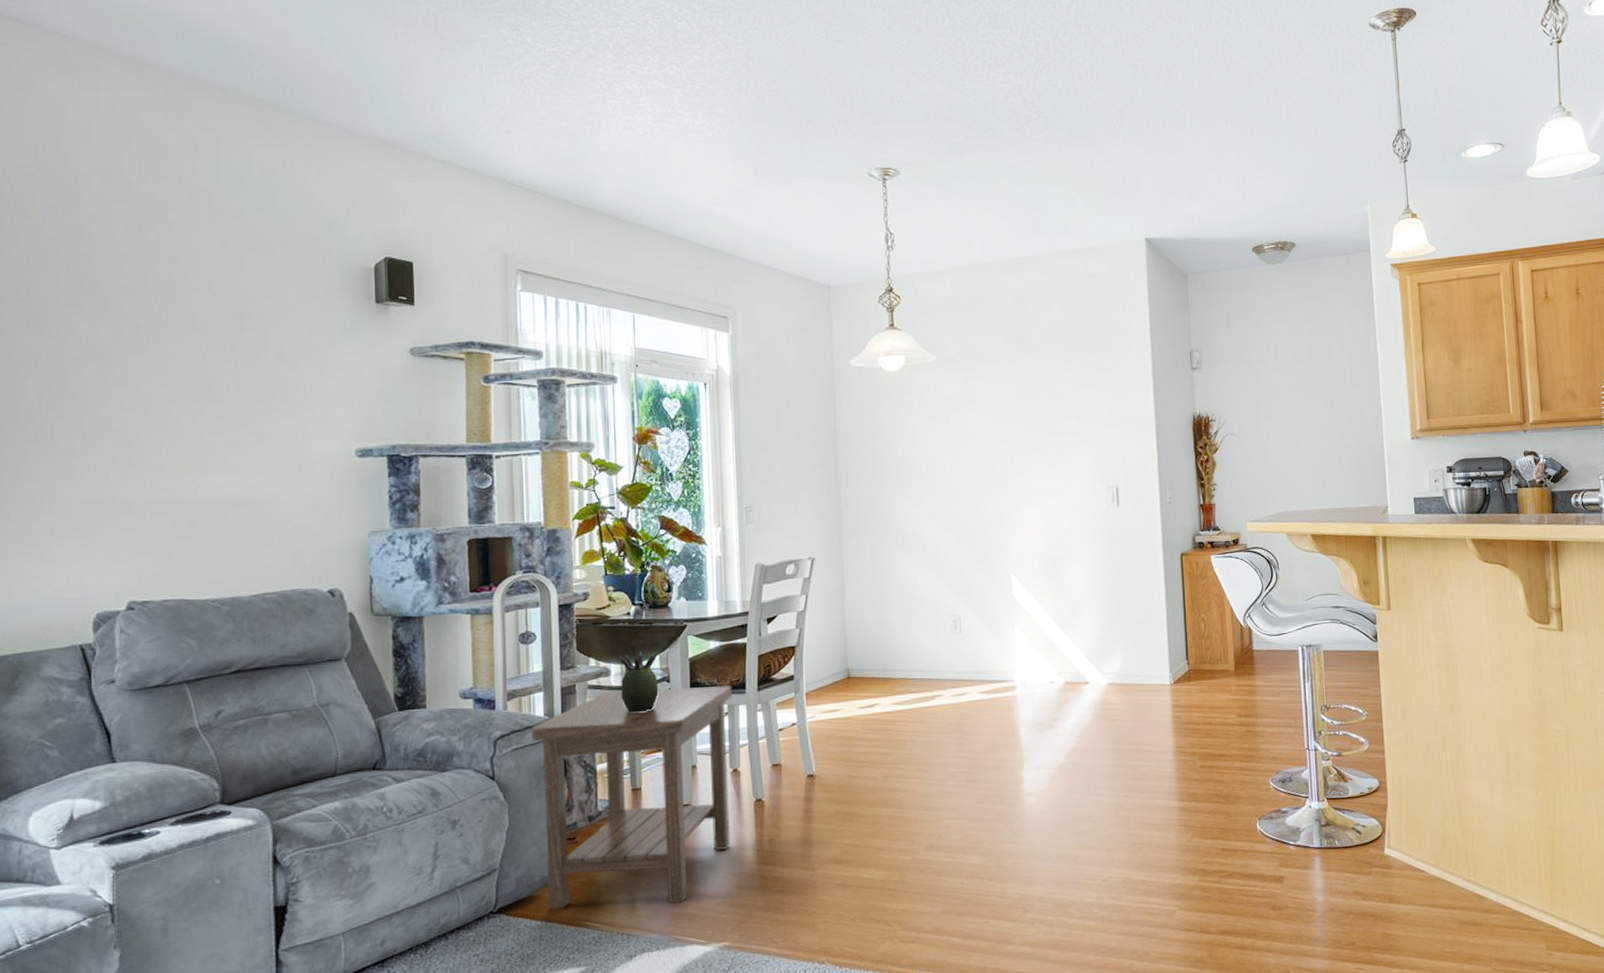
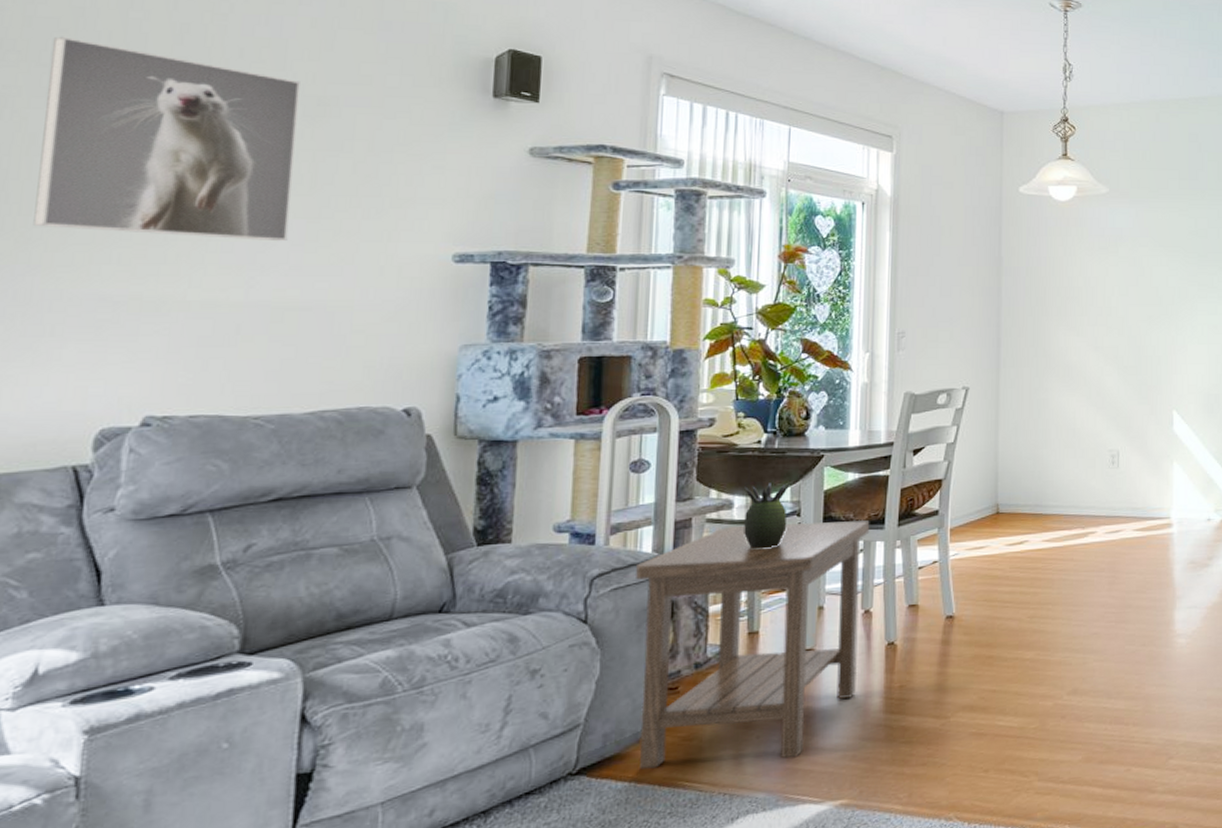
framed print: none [25,273,222,445] -> present [33,36,300,242]

